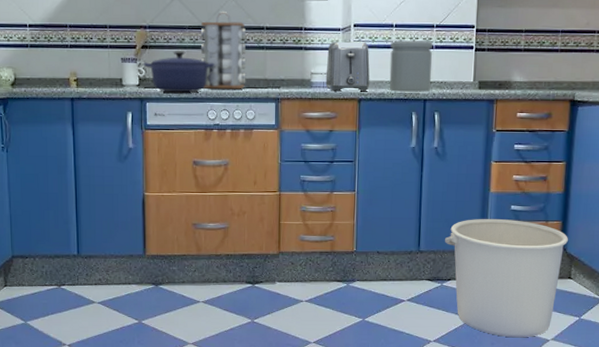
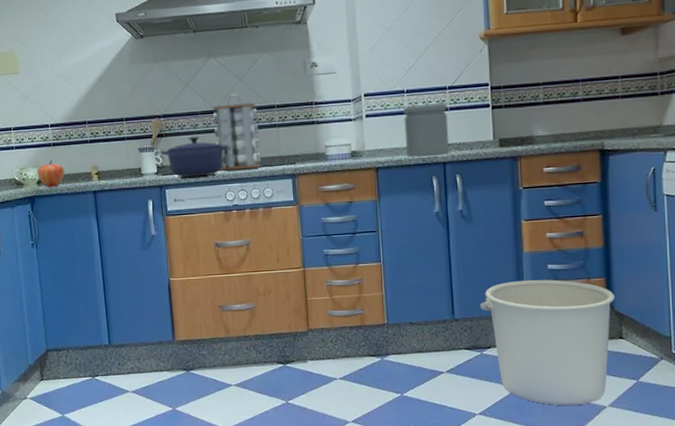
fruit: none [12,62,42,91] -> present [37,160,65,188]
toaster: present [325,41,370,92] -> none [340,110,386,163]

